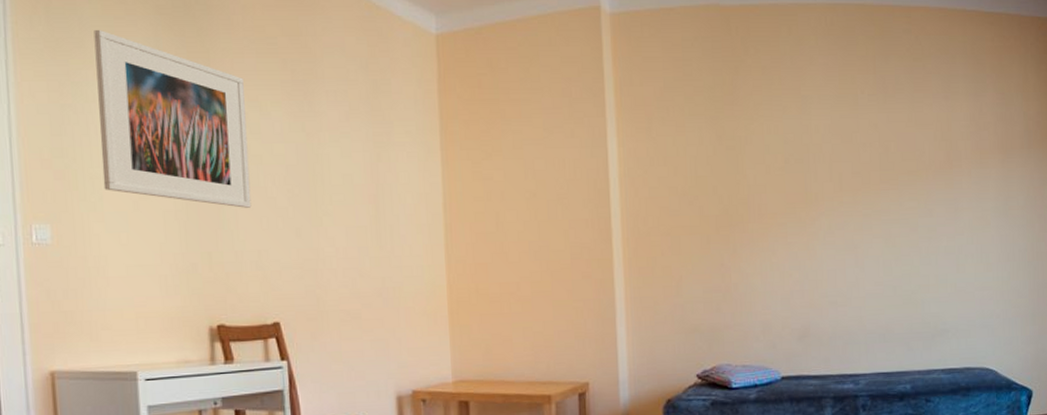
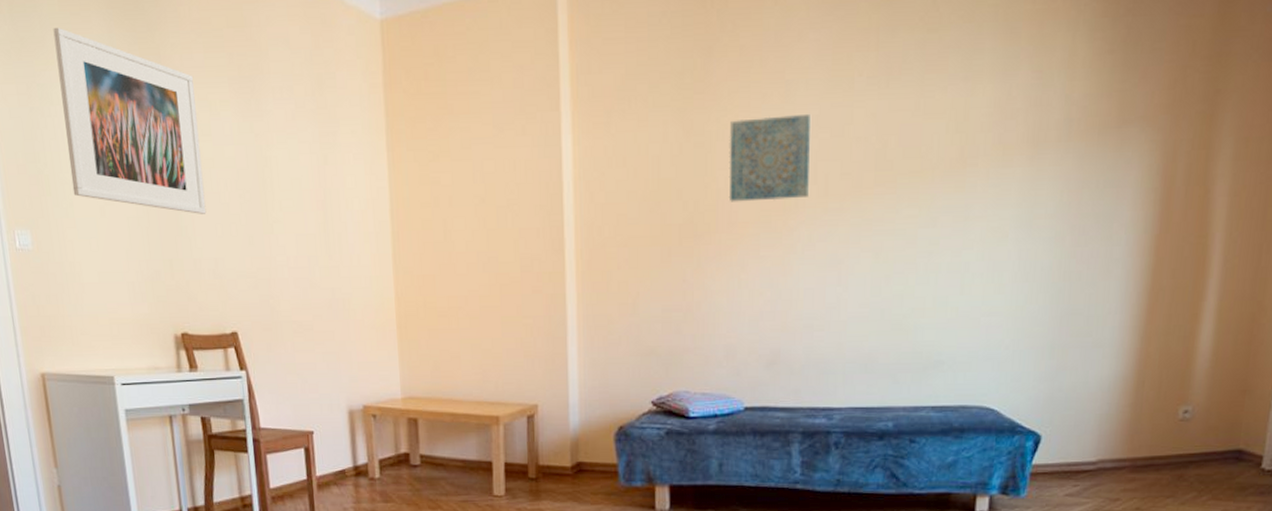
wall art: none [756,123,826,196] -> present [728,113,812,202]

